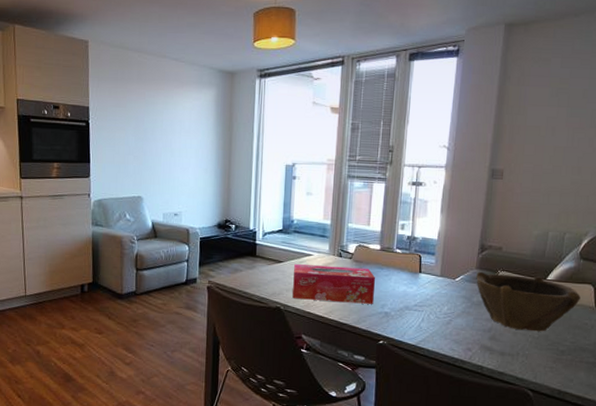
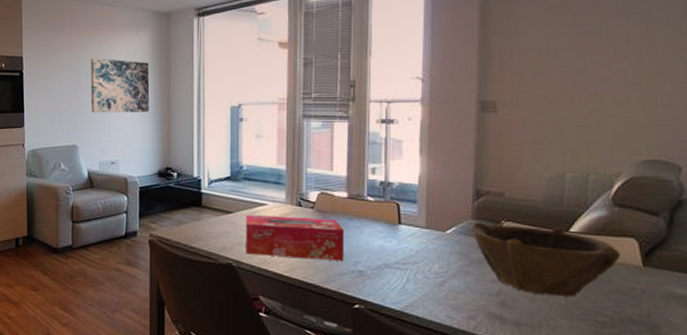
wall art: none [156,112,213,167] -> present [90,58,150,113]

